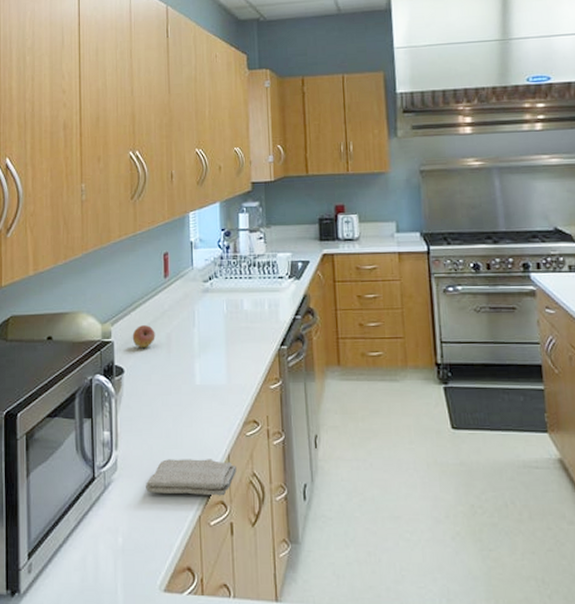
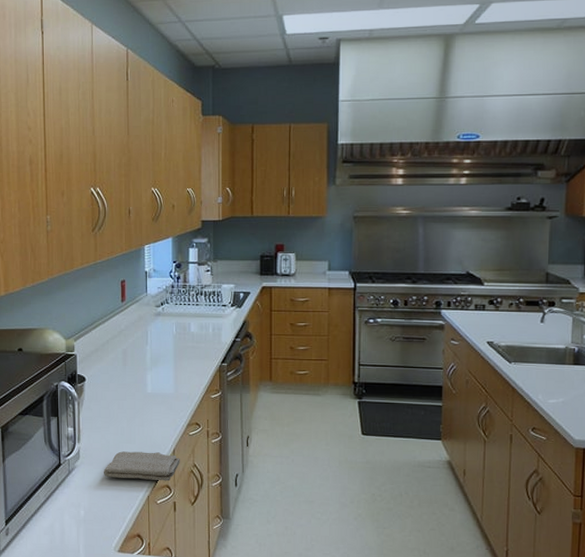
fruit: present [132,325,155,348] -> none [93,342,113,360]

